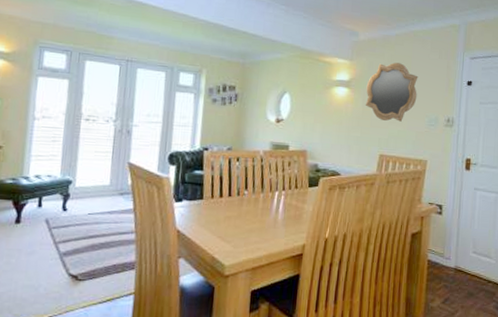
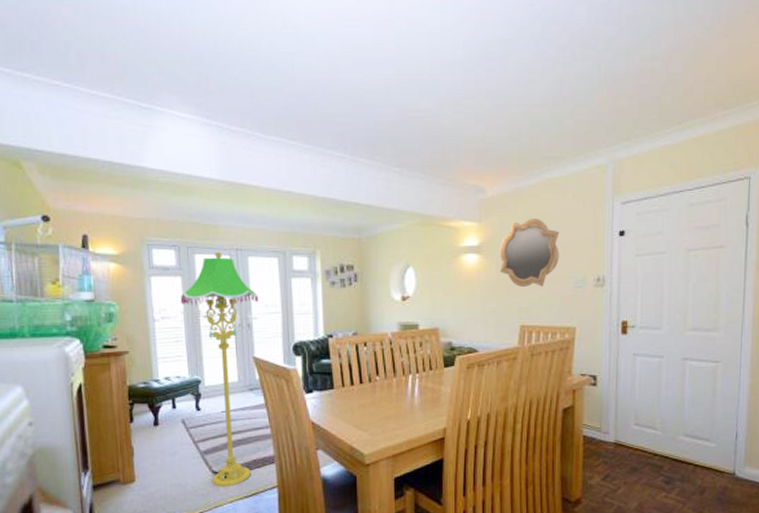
floor lamp: none [63,60,142,291] -> present [180,252,258,487]

